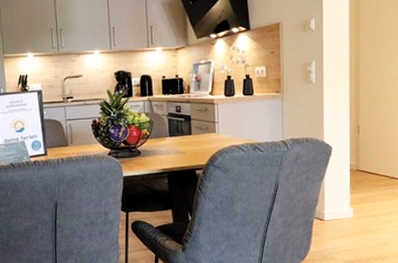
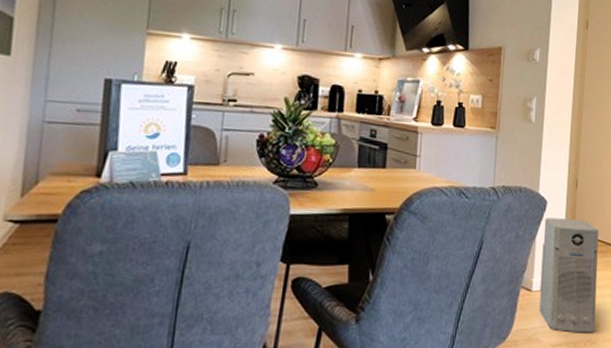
air purifier: none [331,159,384,251] -> present [539,218,599,333]

